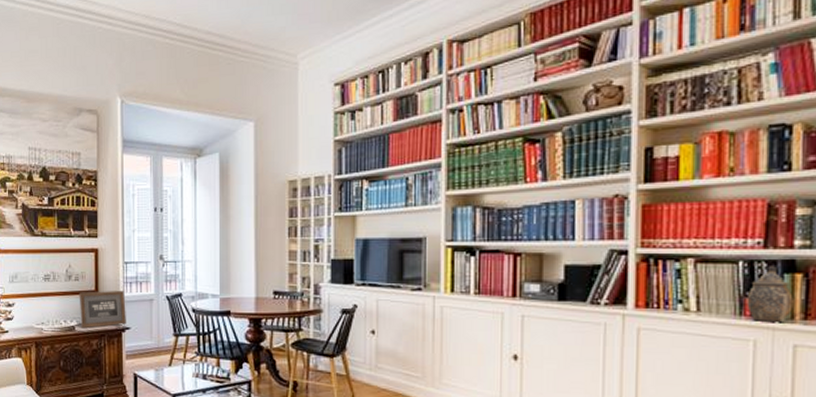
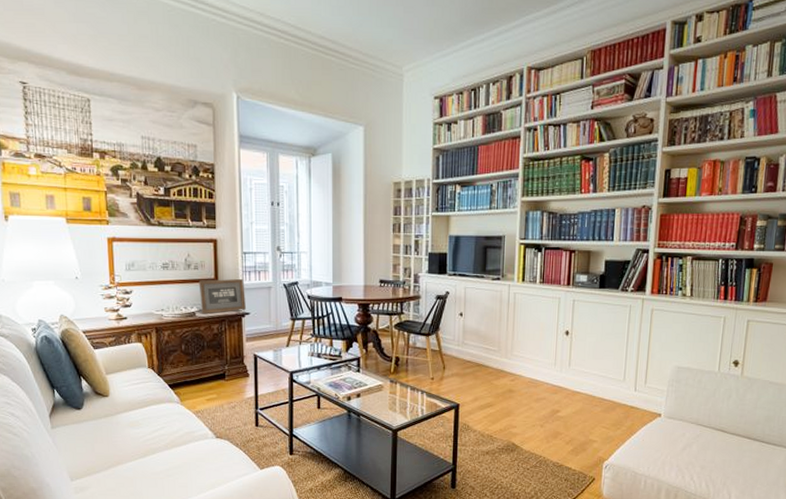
decorative jar: present [746,266,794,323] -> none [721,263,751,305]

